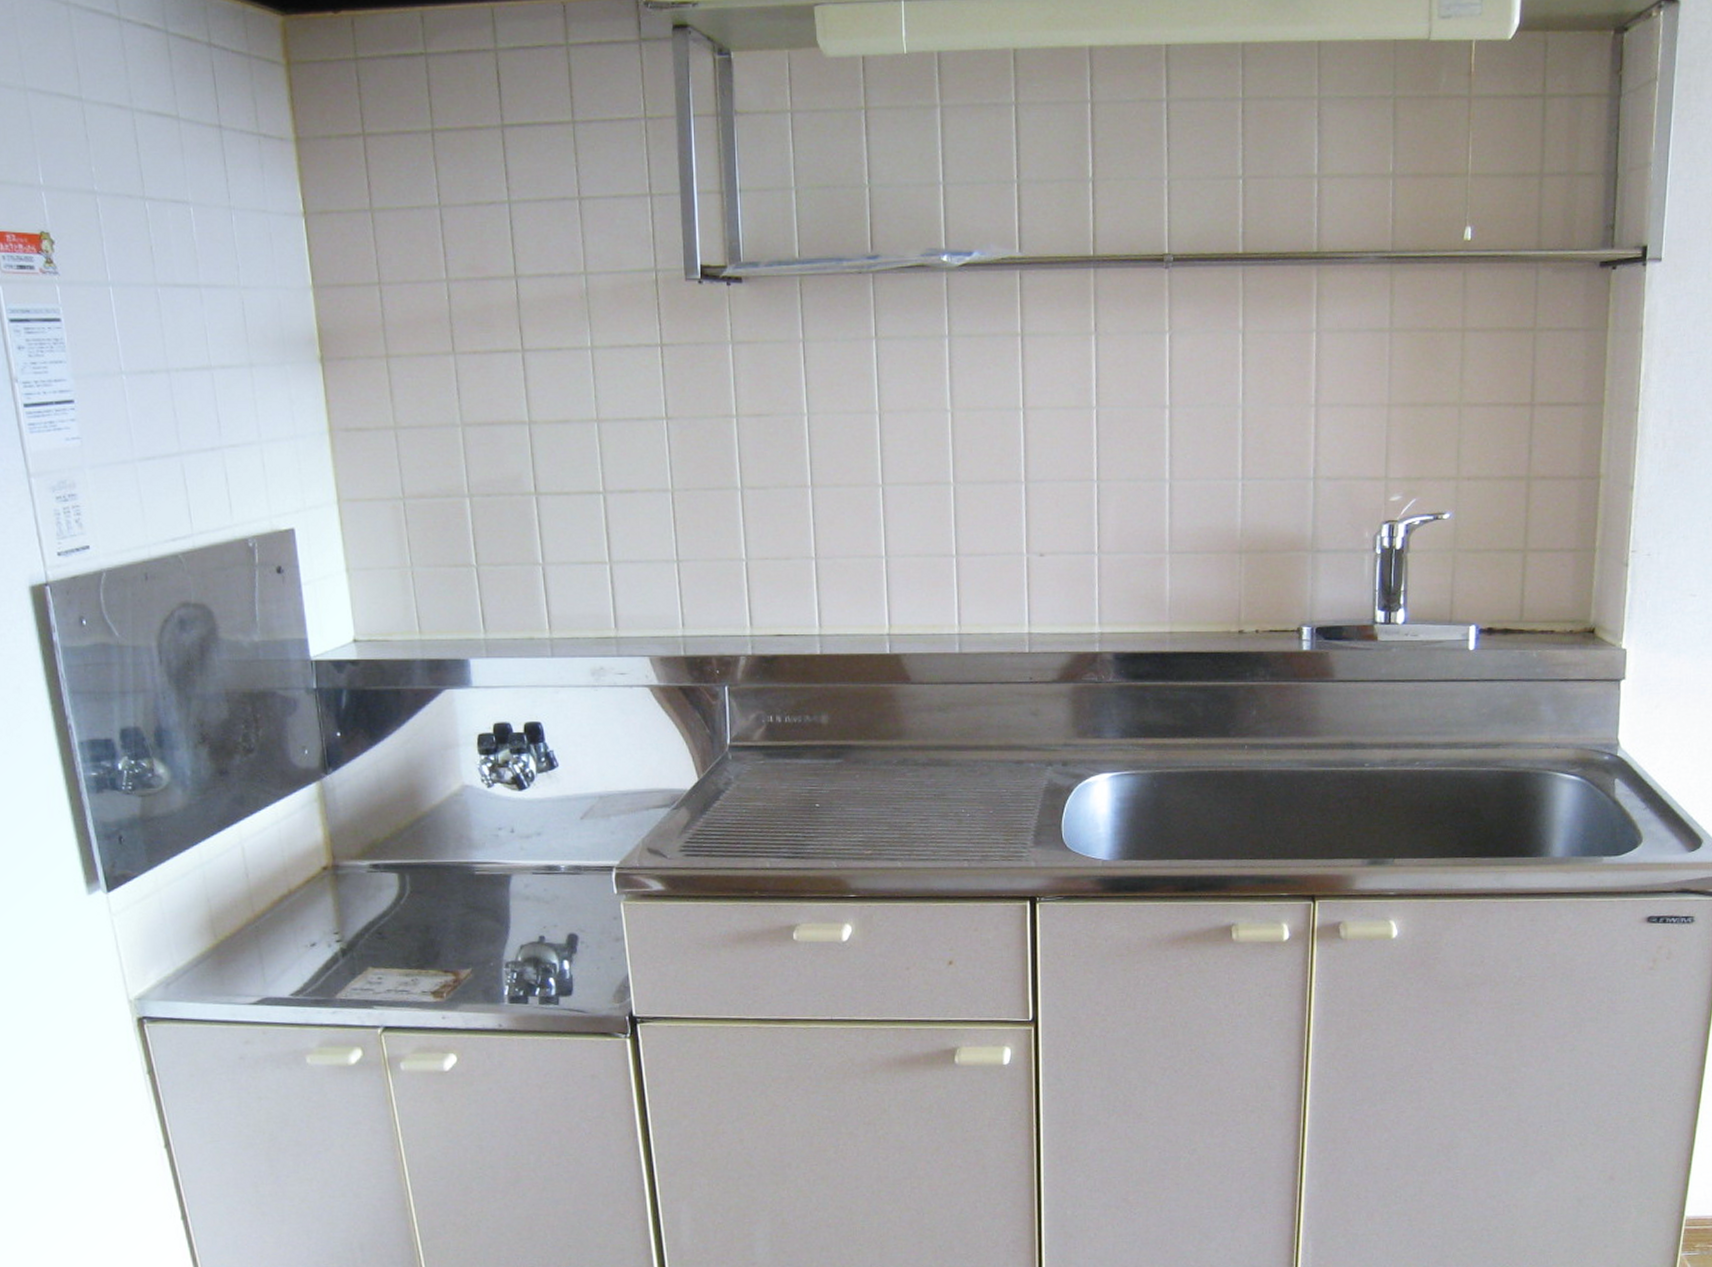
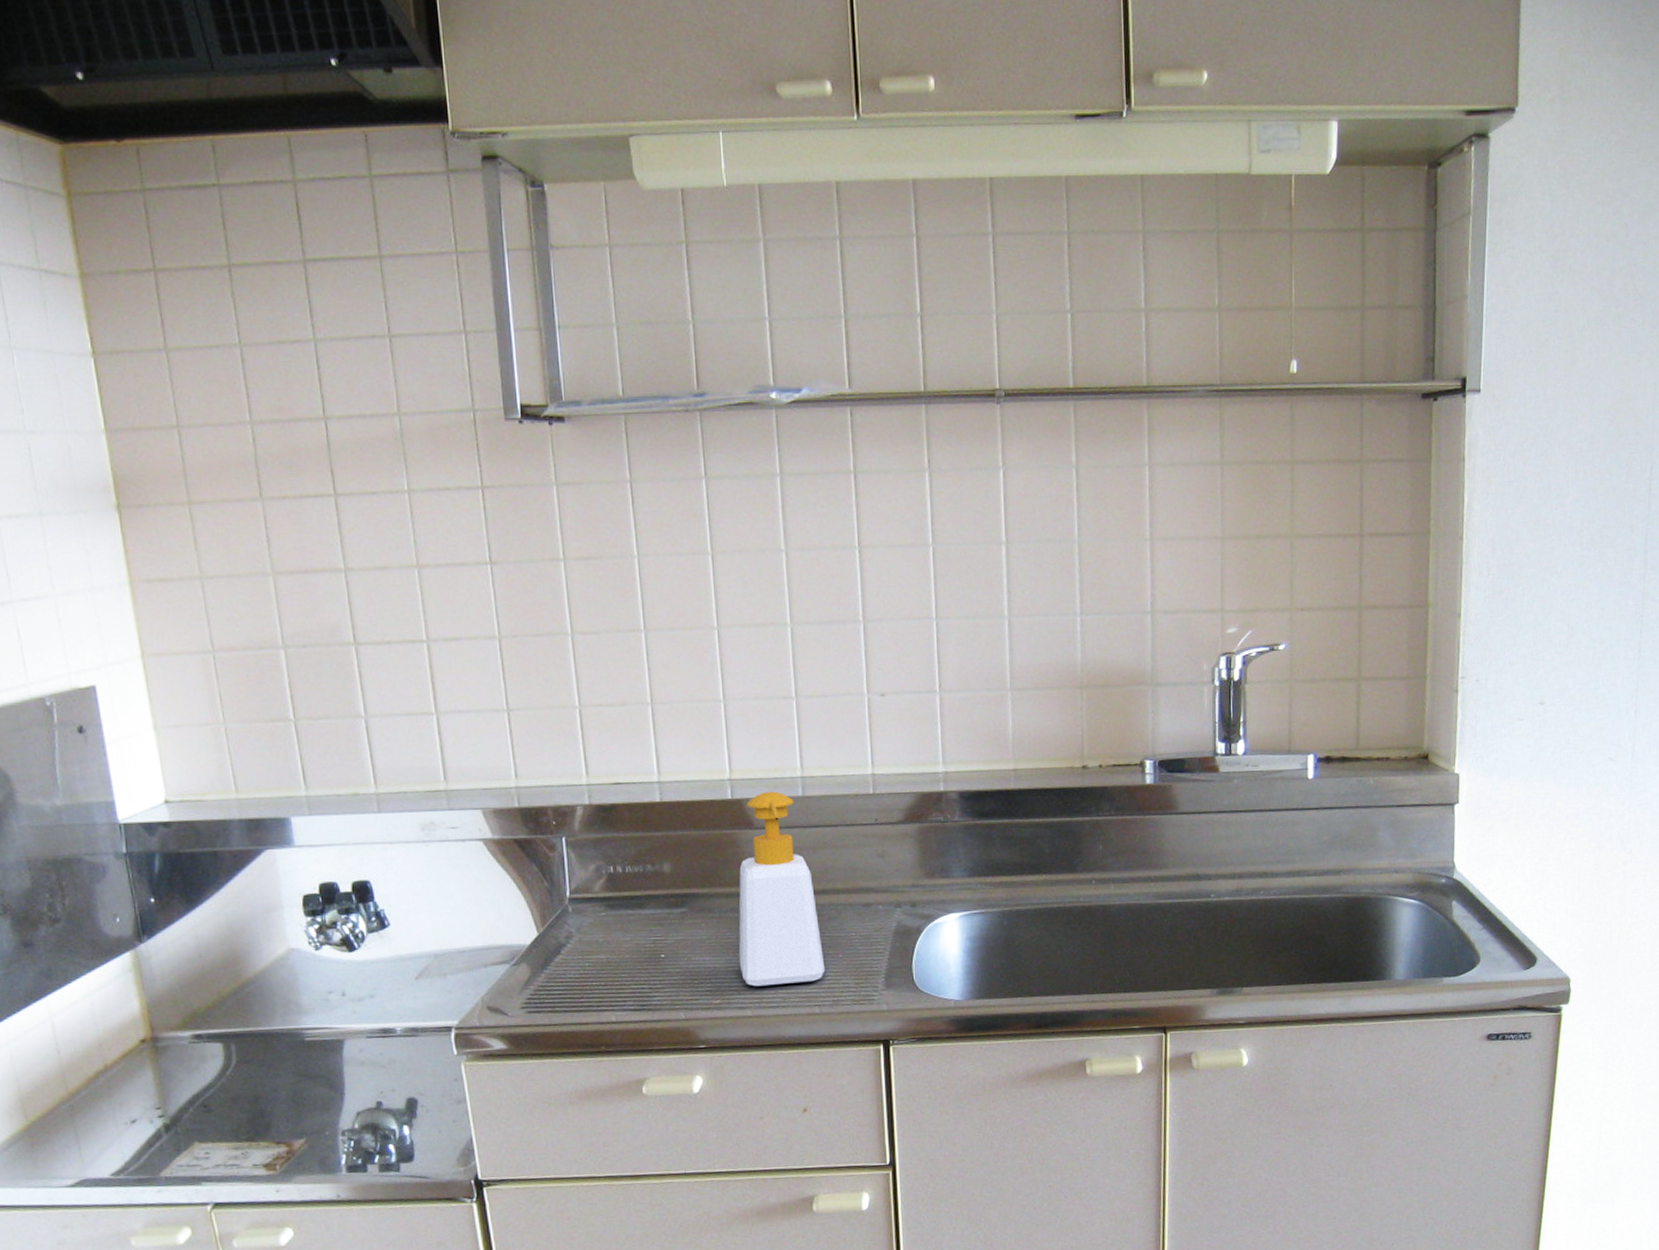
soap bottle: none [891,647,976,839] -> present [738,791,826,987]

